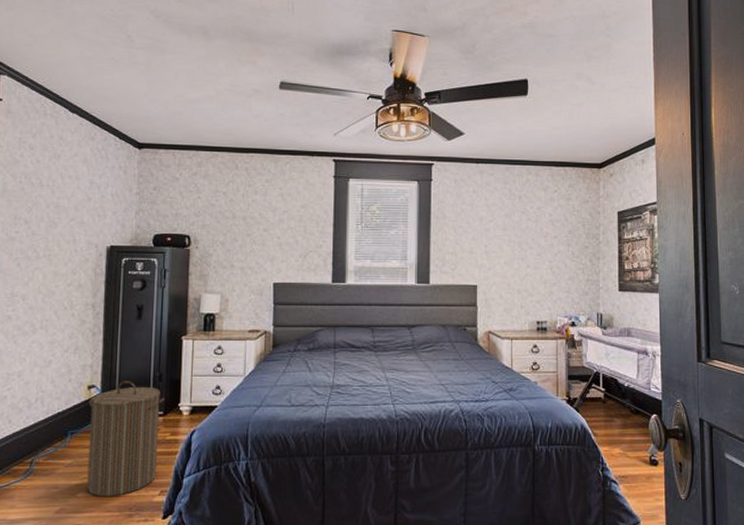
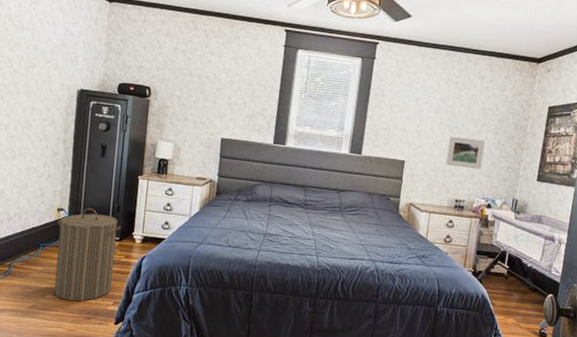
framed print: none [520,253,559,285] -> present [445,136,485,169]

